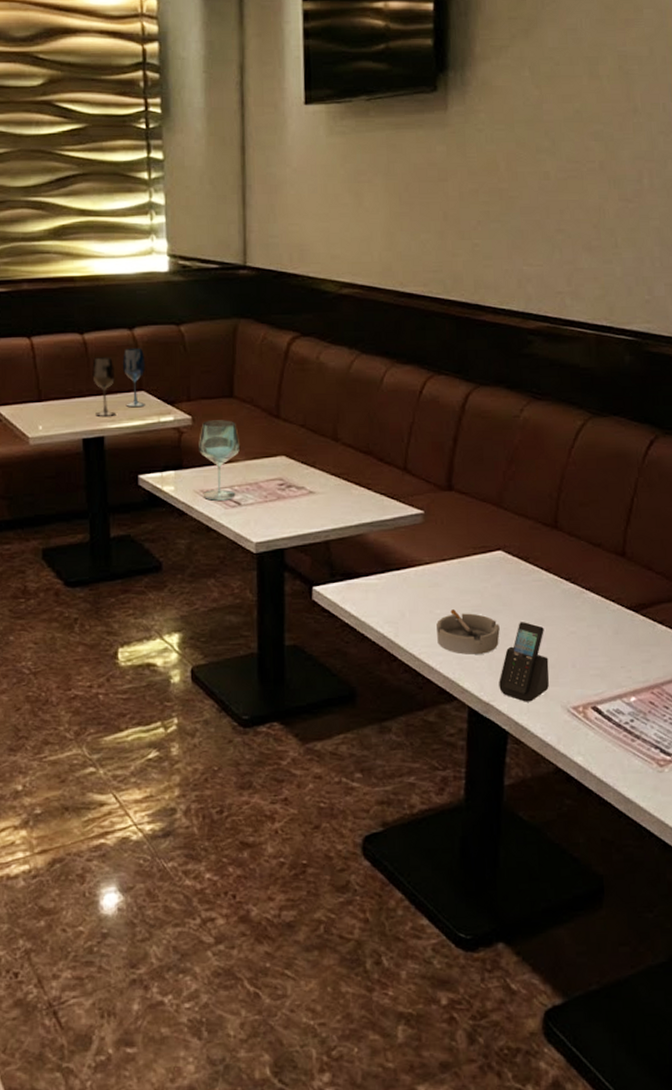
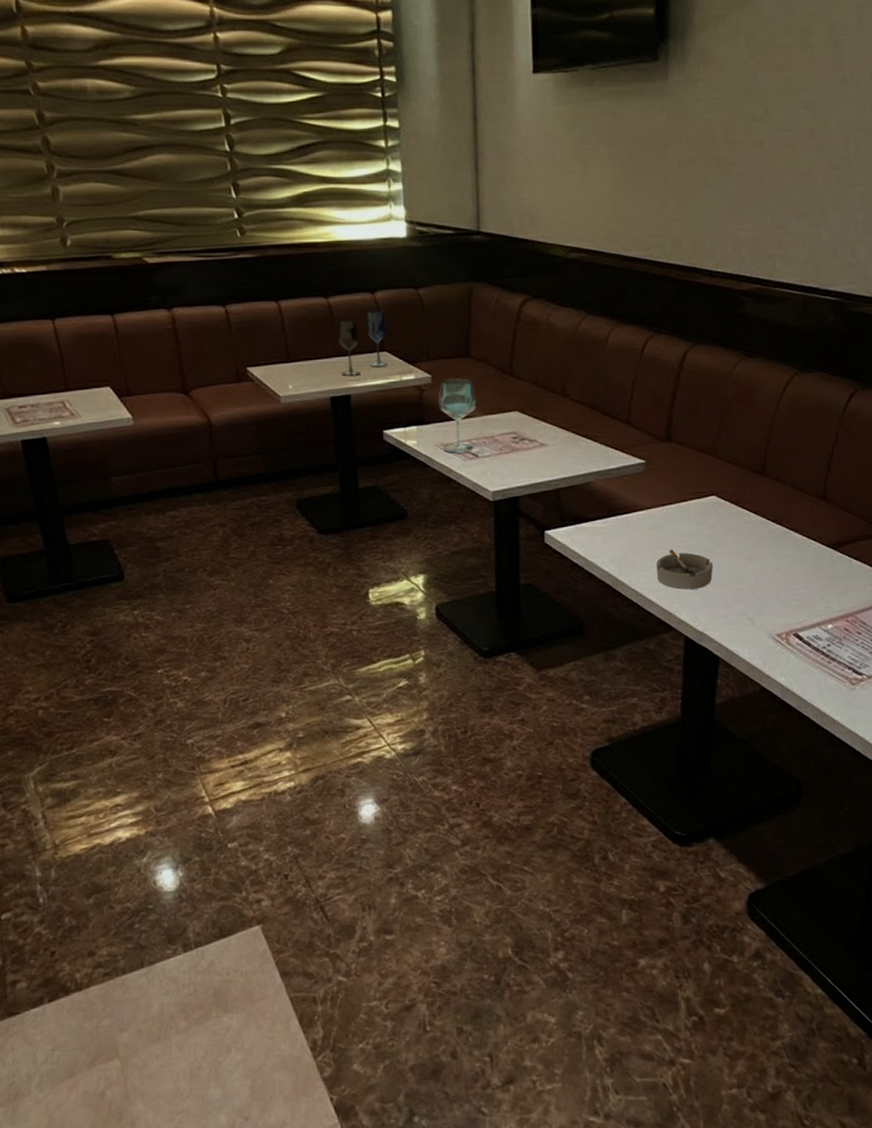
cordless phone: present [499,622,550,702] -> none [712,559,757,631]

